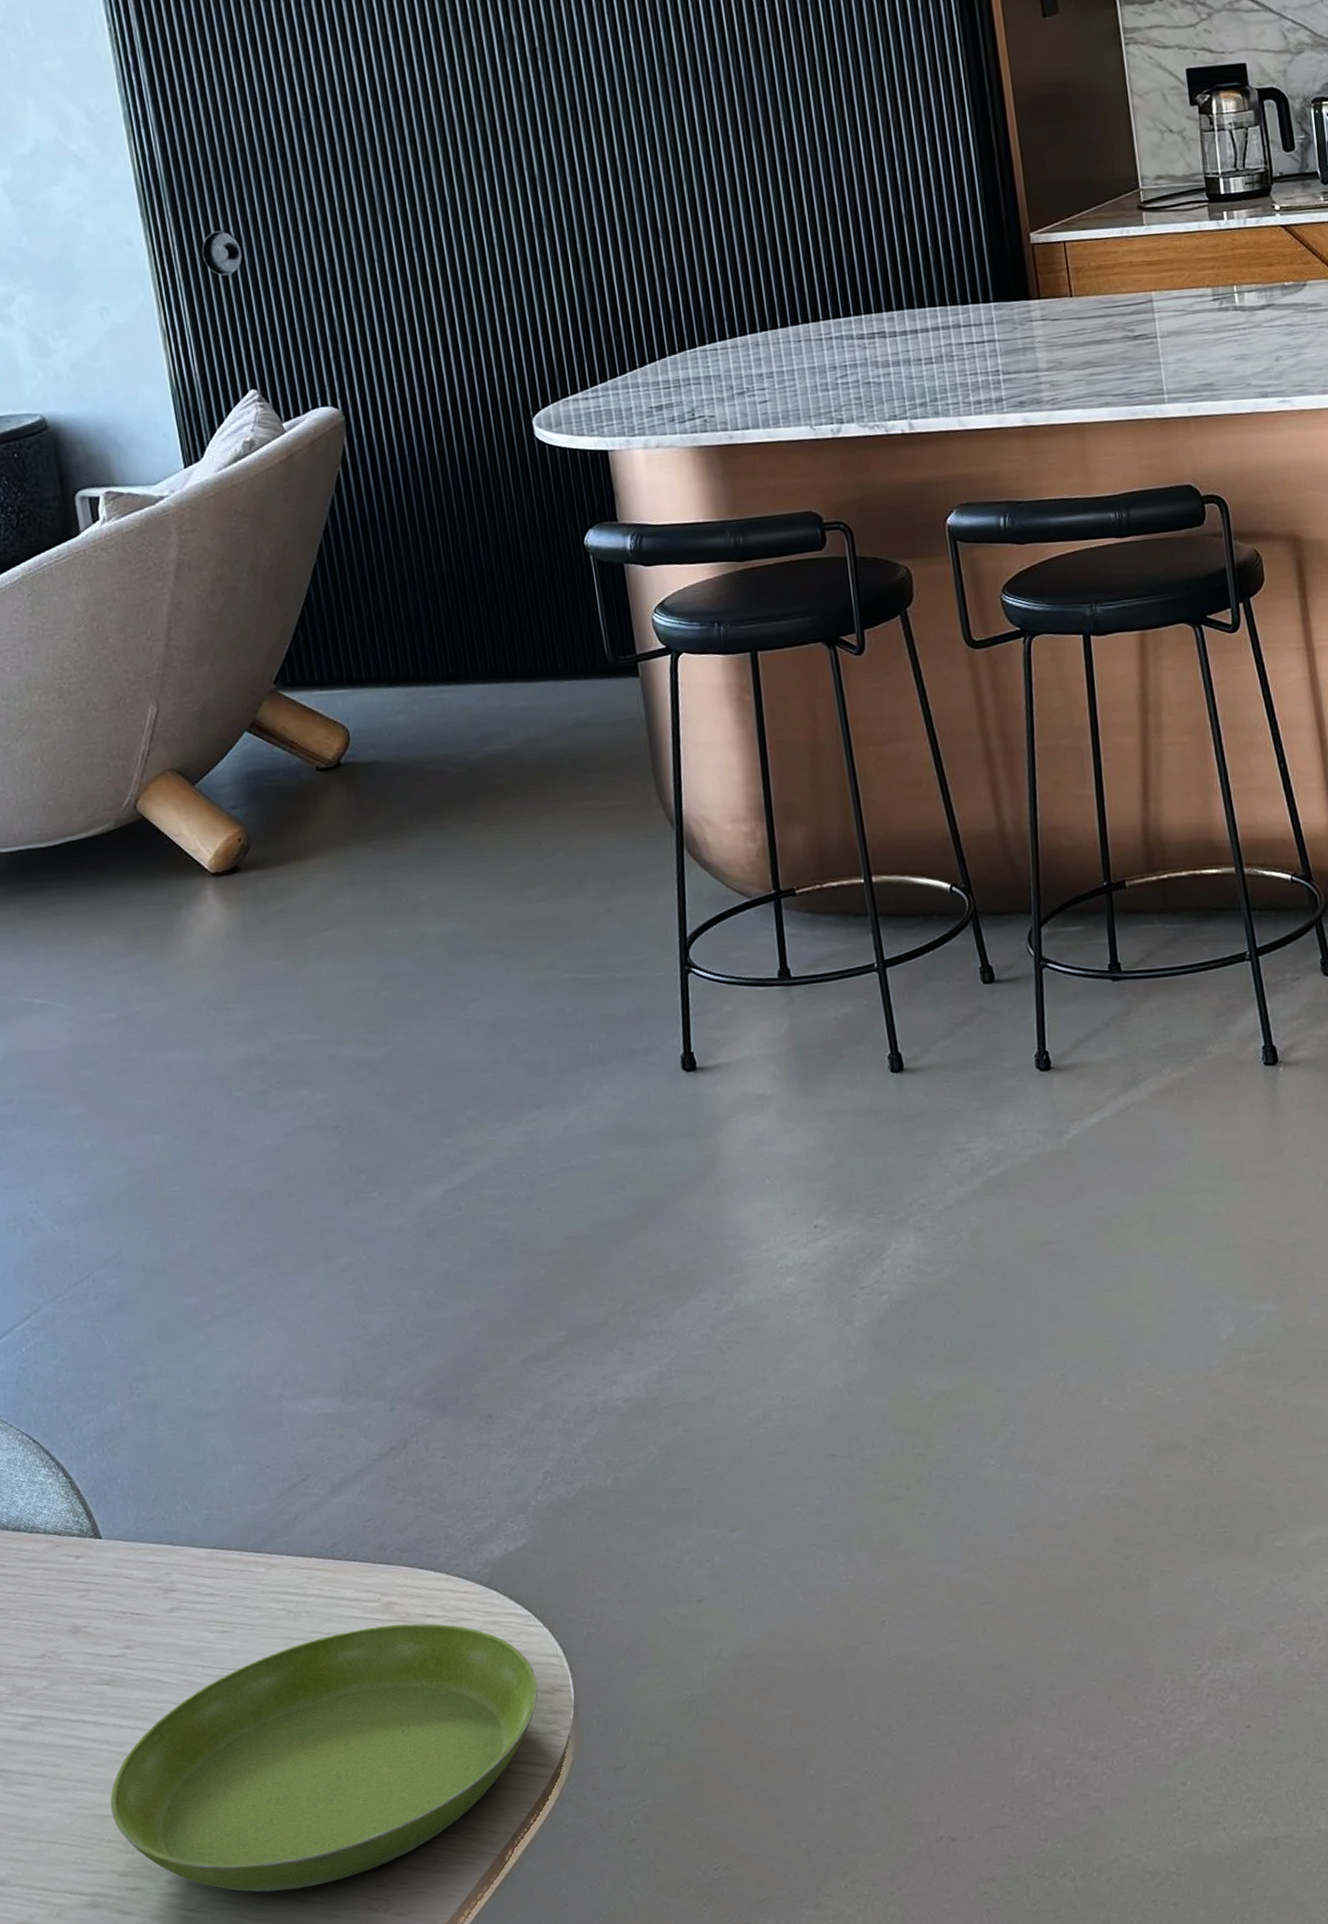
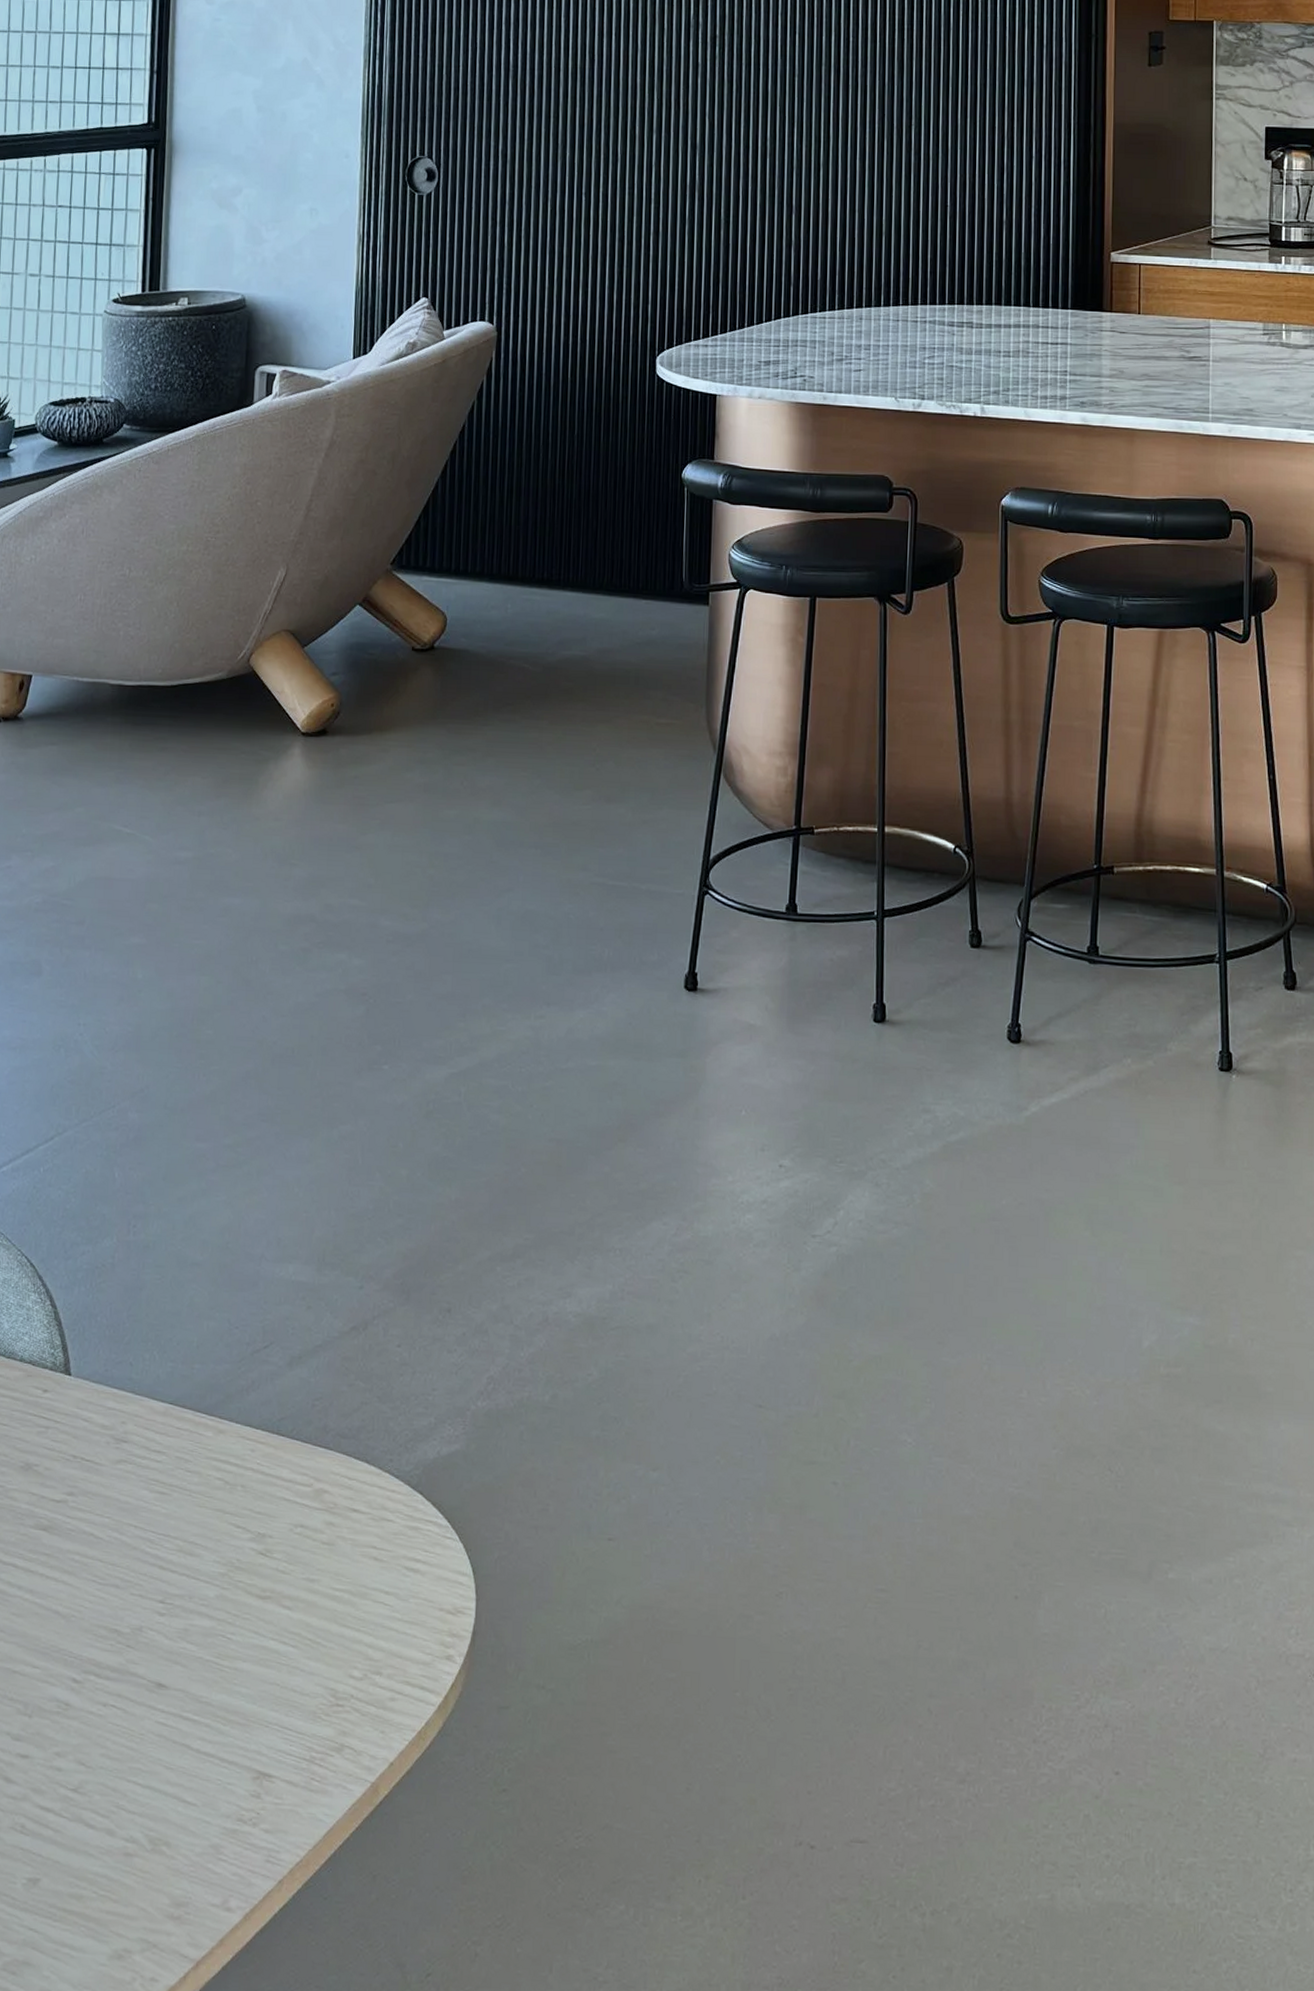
saucer: present [110,1623,538,1892] -> none [19,1513,443,1785]

